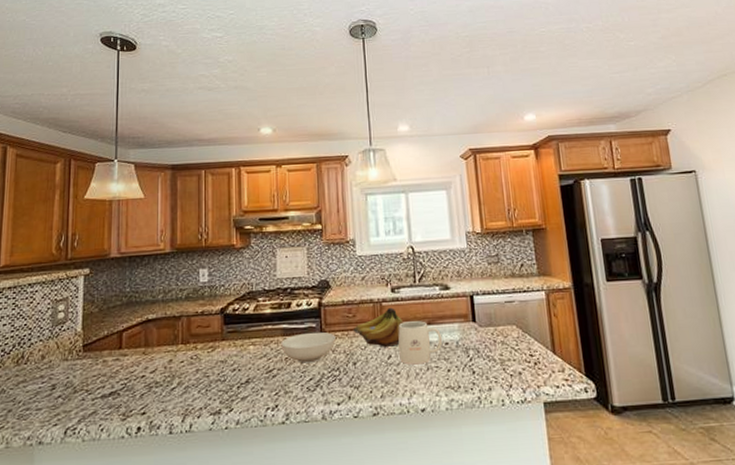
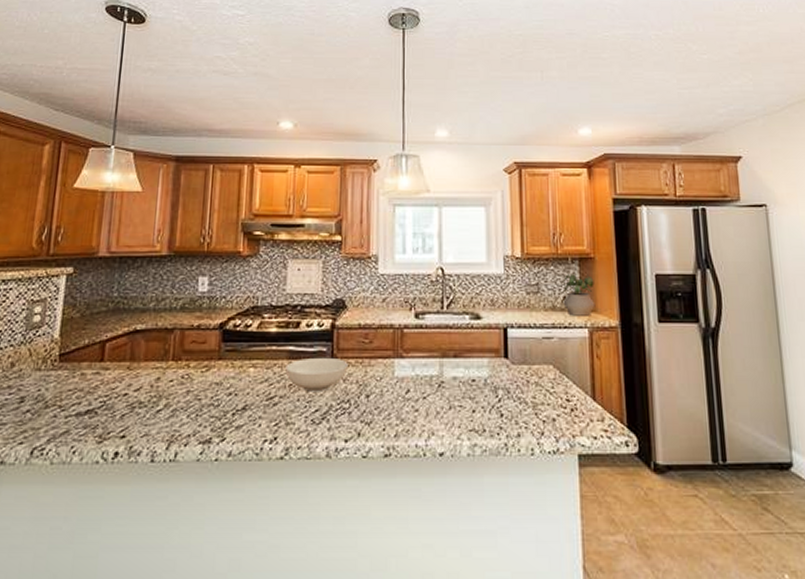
fruit: present [353,307,404,347] -> none [368,335,427,379]
mug: present [398,321,443,366] -> none [419,353,469,404]
potted plant: none [520,244,550,281] -> present [563,274,595,316]

